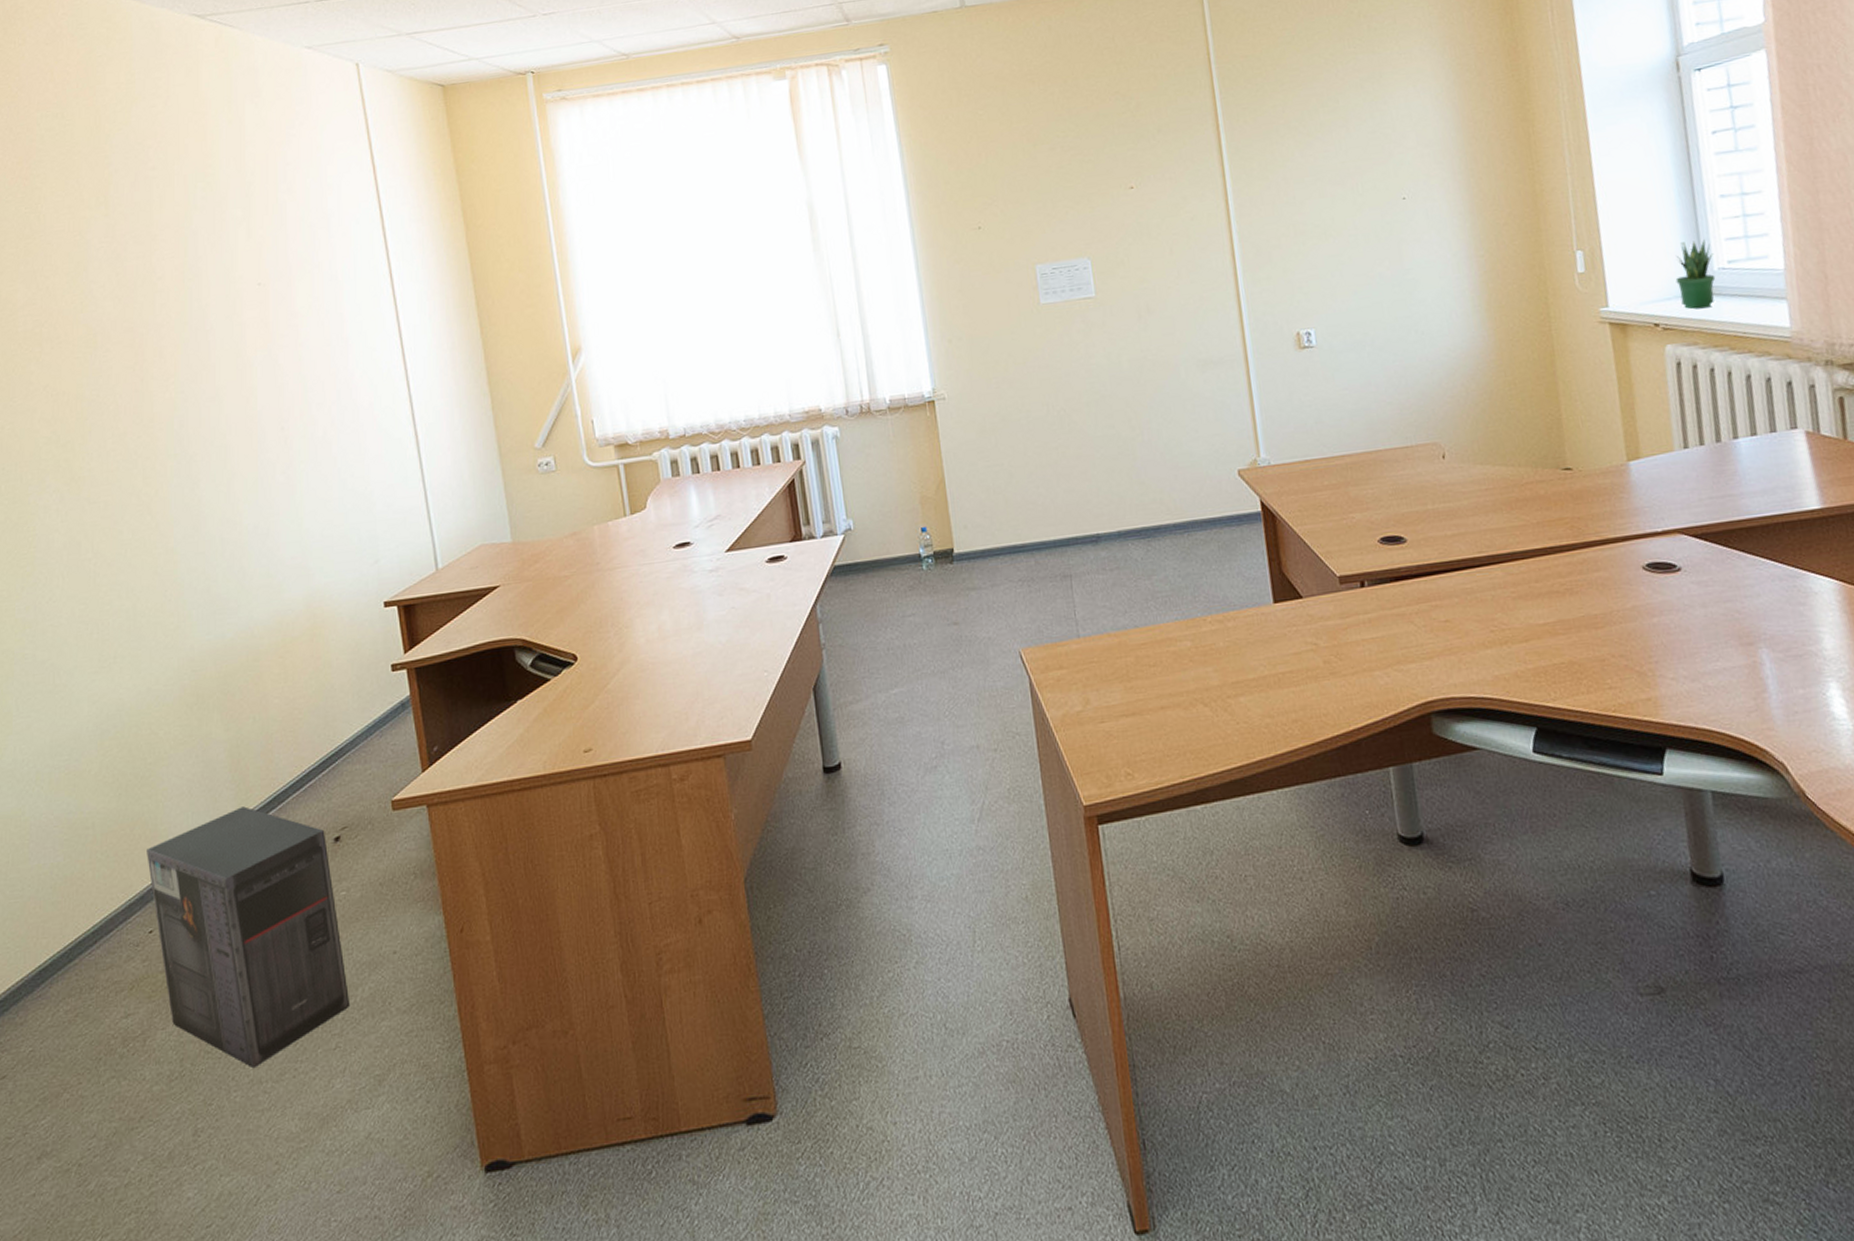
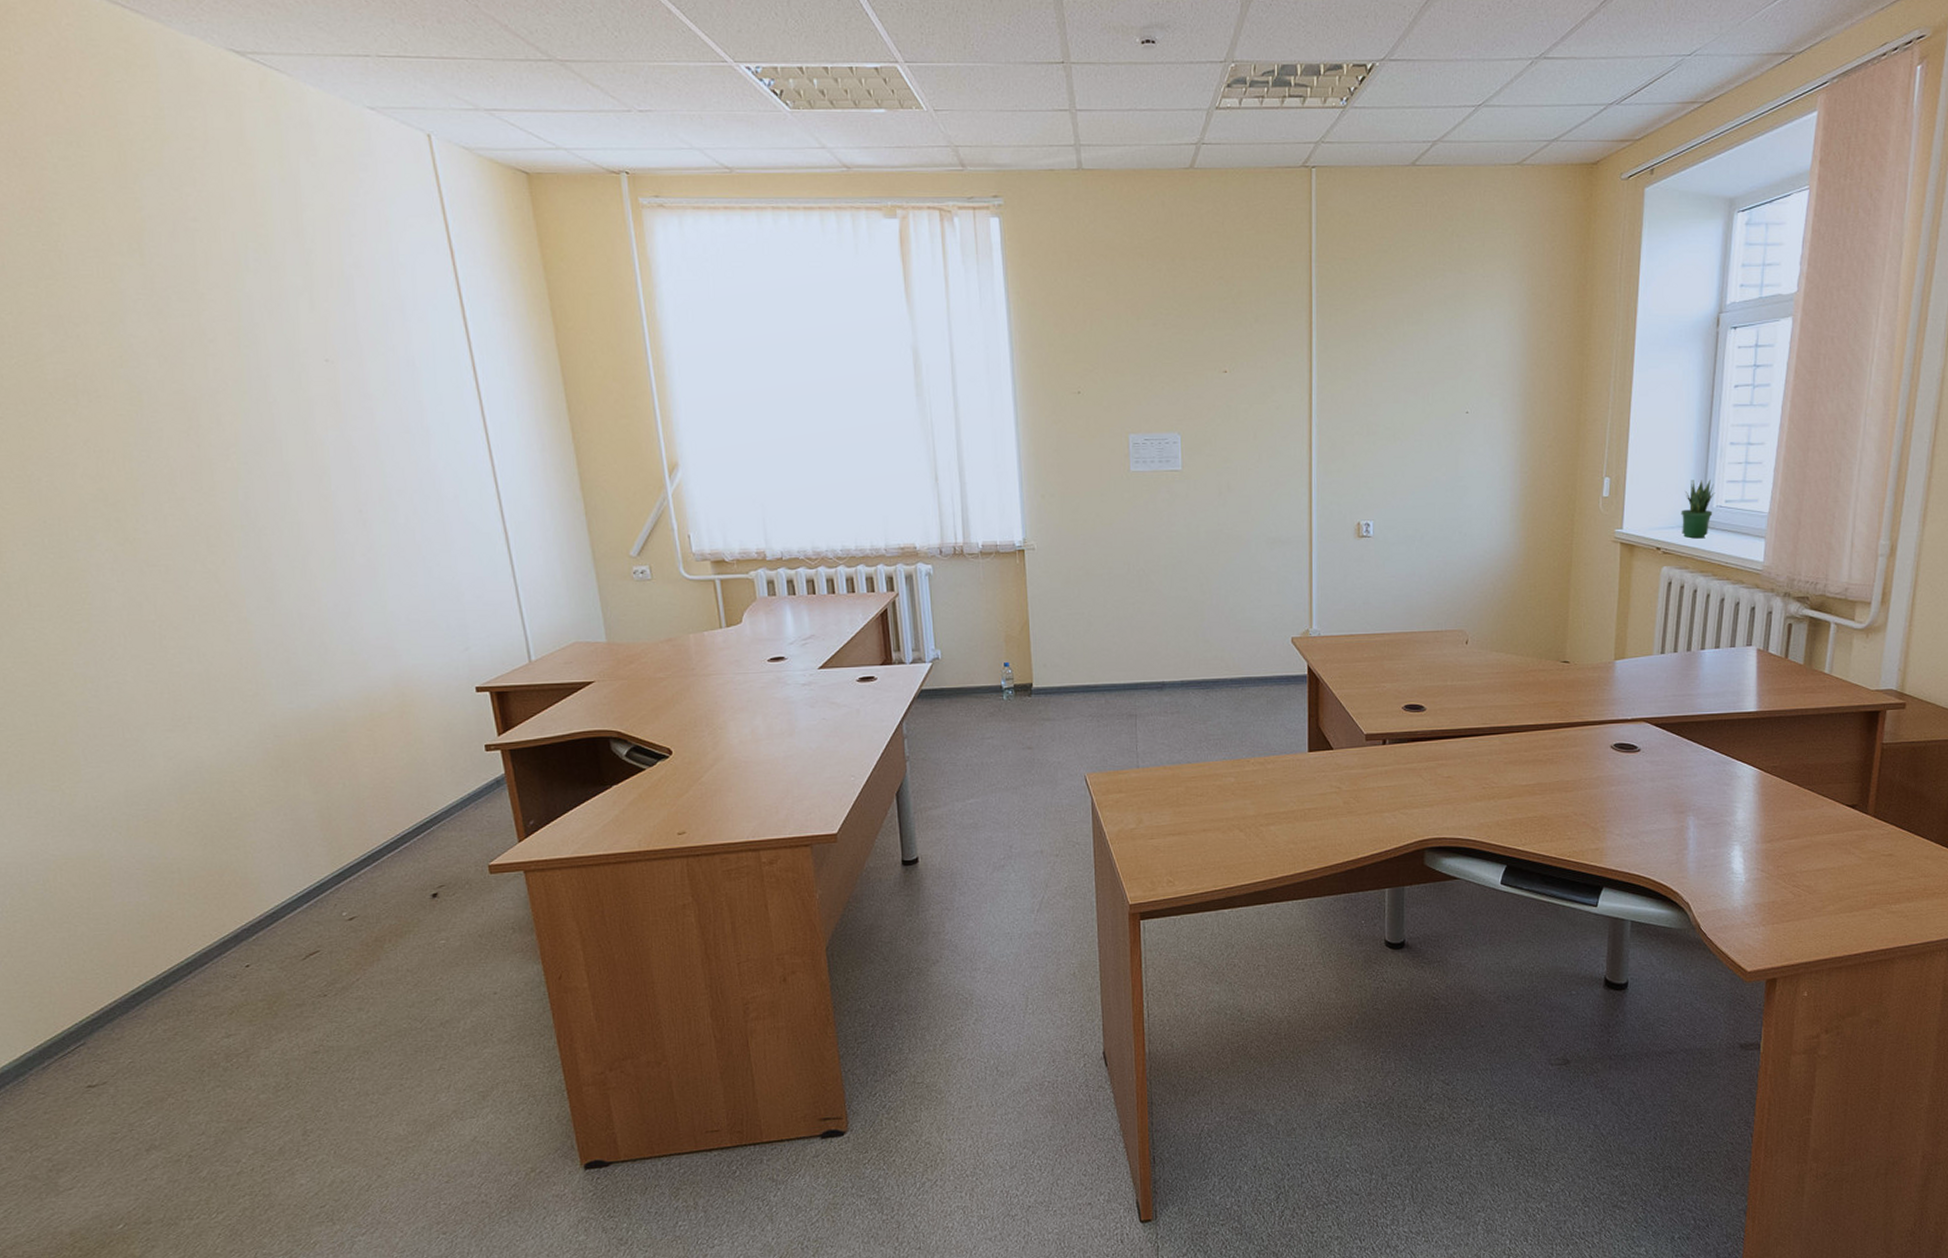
computer tower: present [147,806,351,1069] -> none [238,862,453,1083]

